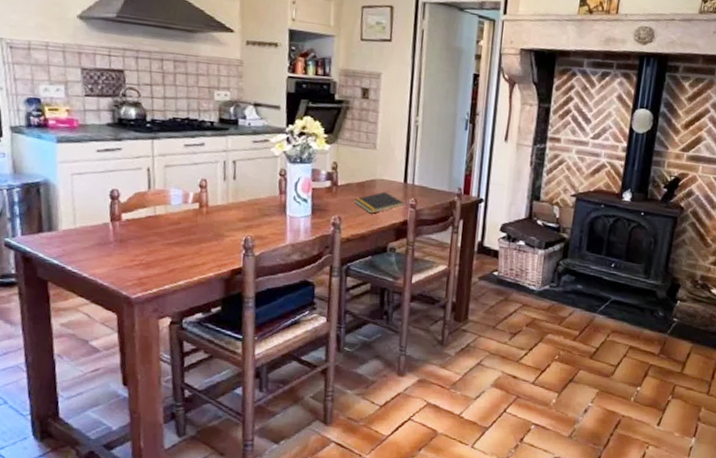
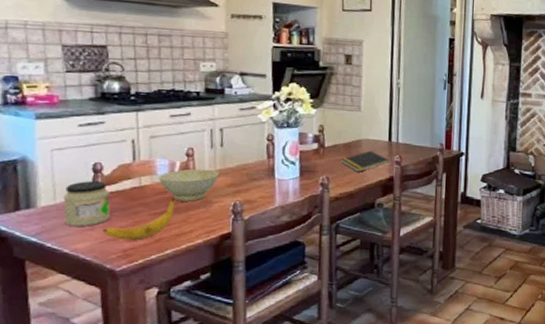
jar: none [82,207,127,252] -> present [63,181,111,226]
banana: none [119,229,188,270] -> present [102,198,175,241]
bowl: none [173,200,231,234] -> present [159,169,219,202]

